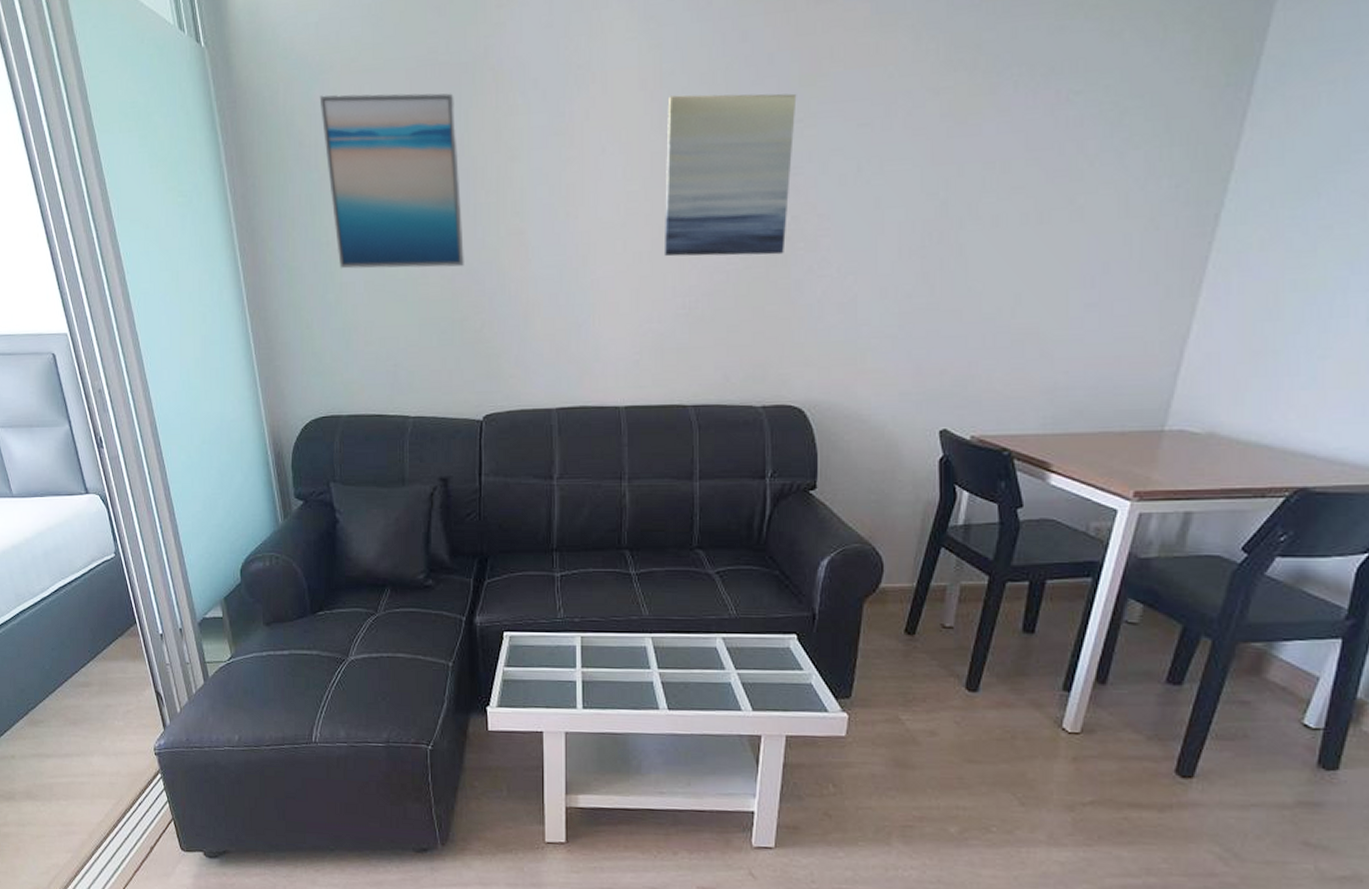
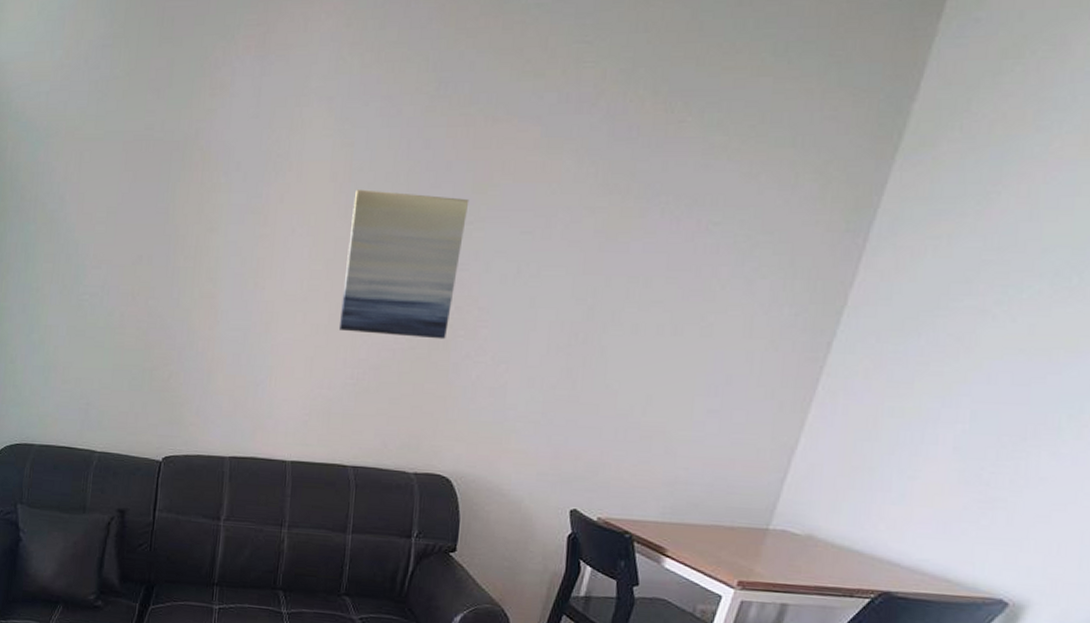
wall art: present [319,93,464,269] -> none [43,157,165,322]

